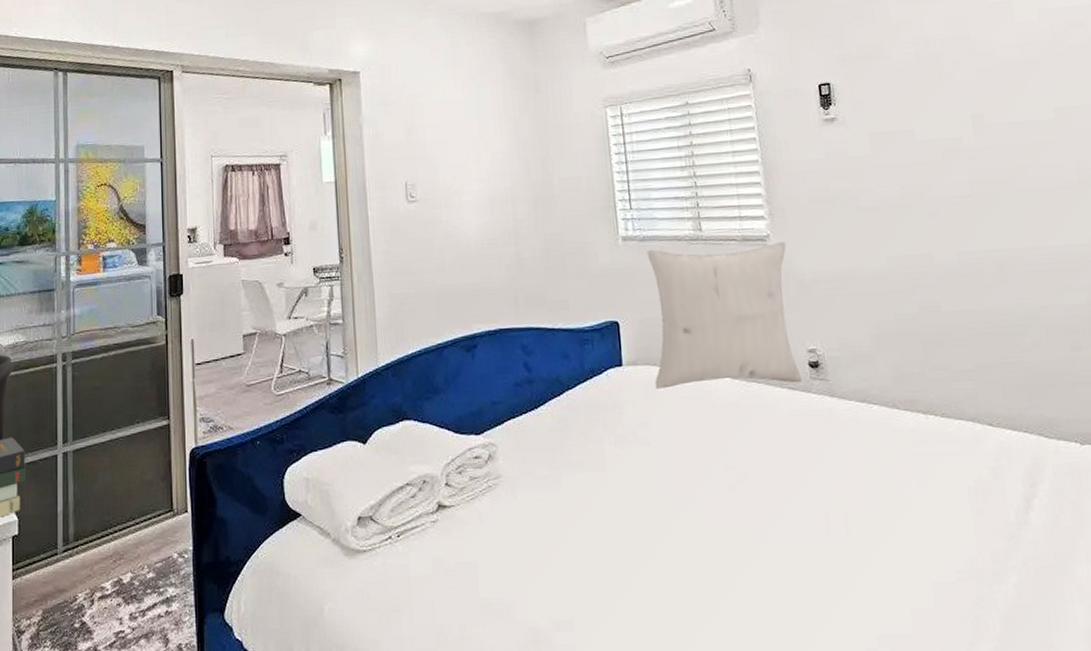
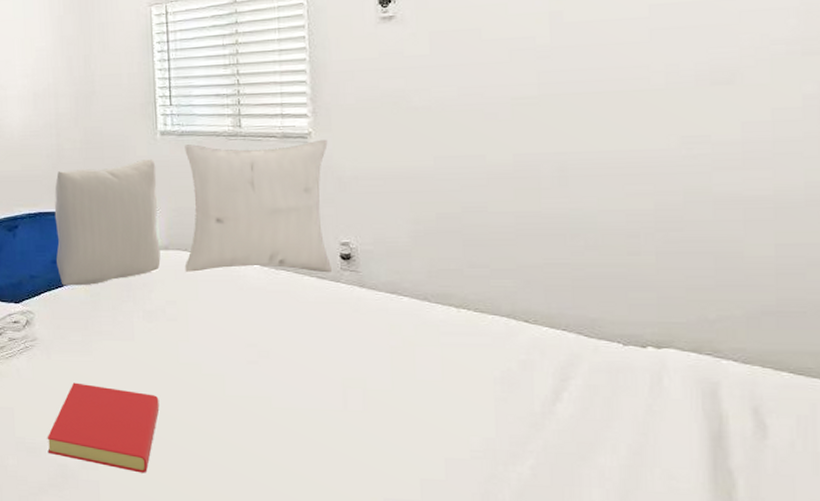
pillow: none [515,267,630,412] -> present [54,159,161,286]
book: none [515,525,638,630] -> present [47,382,160,473]

